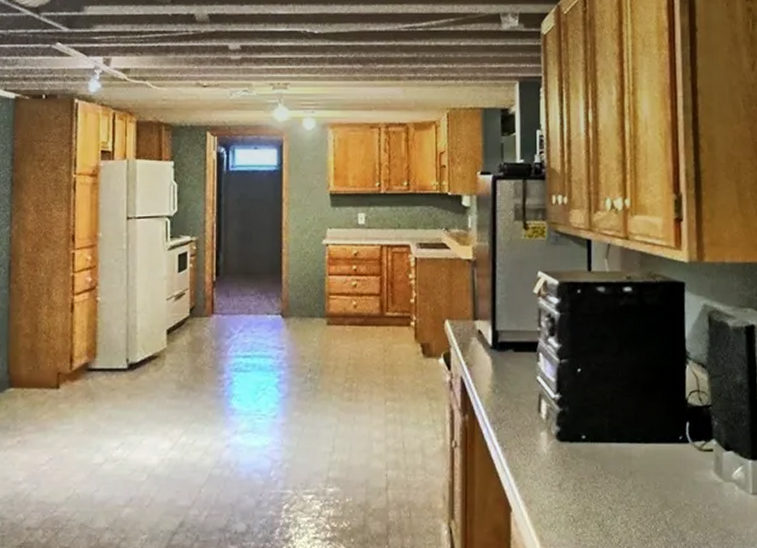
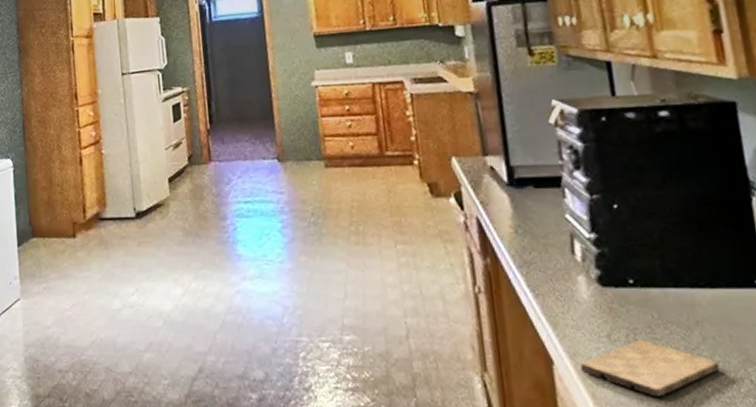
cutting board: none [533,488,643,538] -> present [580,340,720,397]

